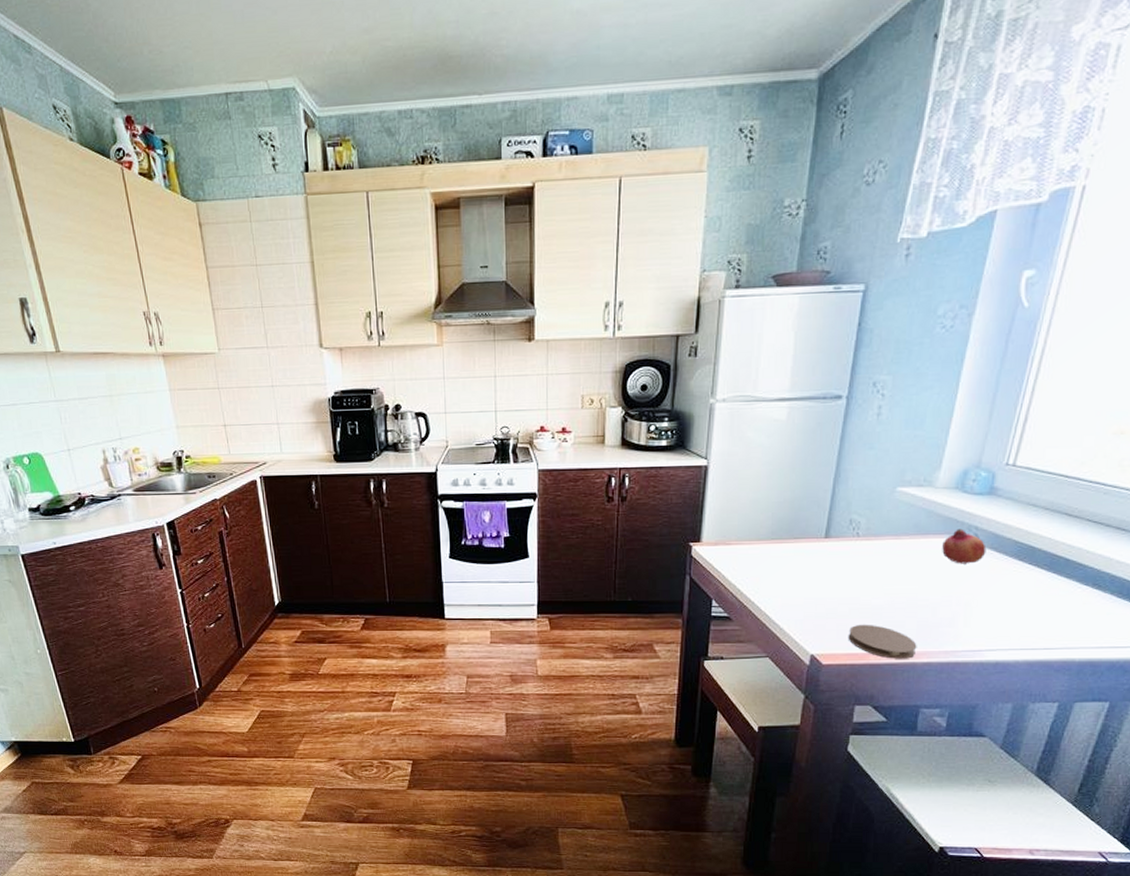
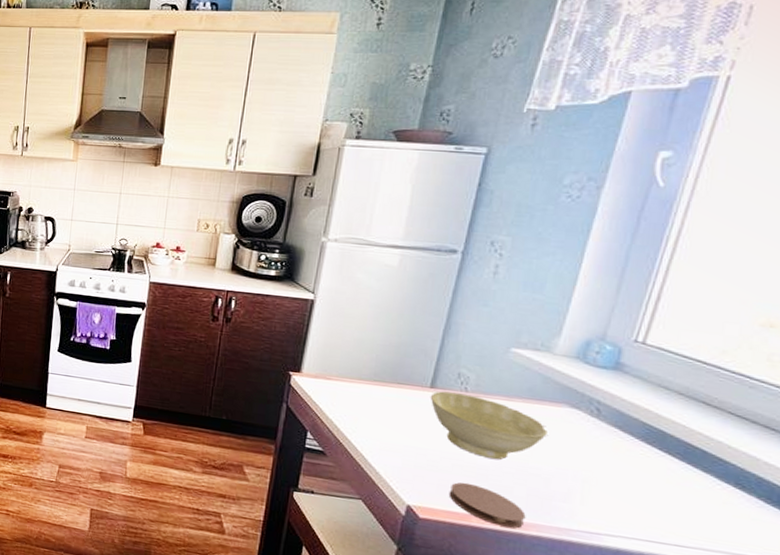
bowl: none [825,539,933,598] -> present [430,391,548,460]
fruit: present [942,528,987,564] -> none [558,399,610,440]

